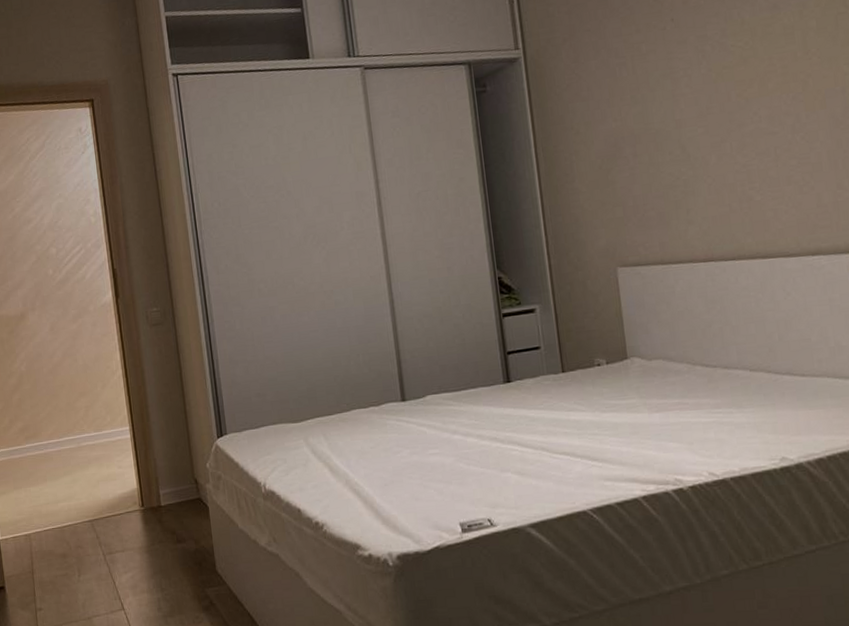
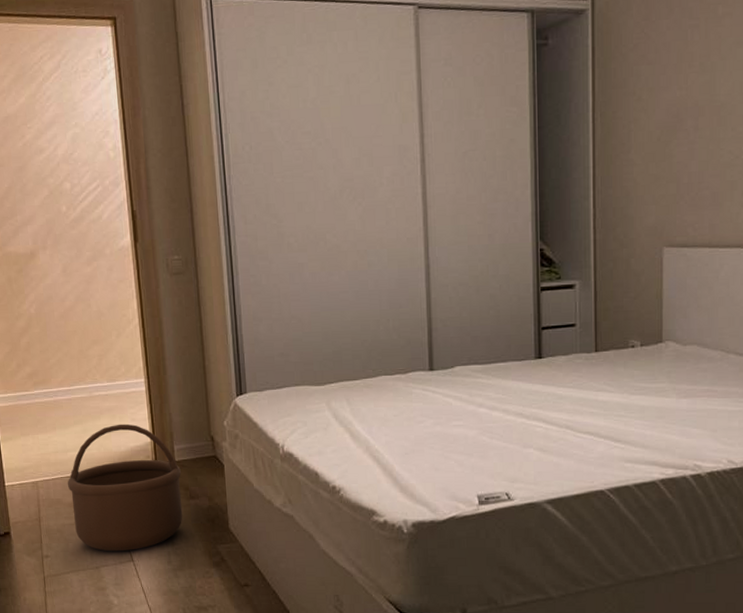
basket: none [58,471,171,601] -> present [67,423,183,552]

